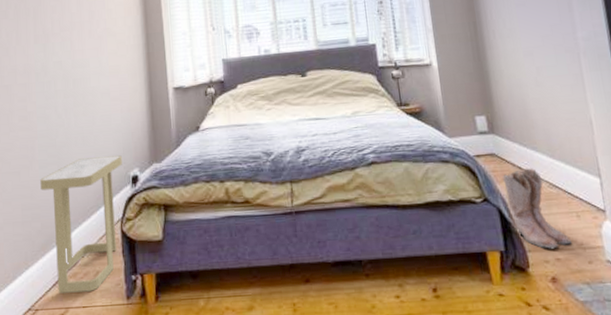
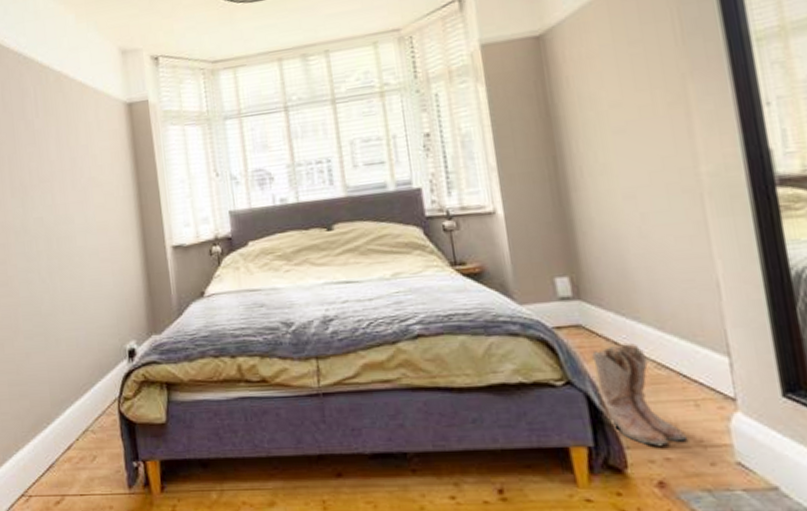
side table: present [40,155,122,294] -> none [26,325,117,479]

